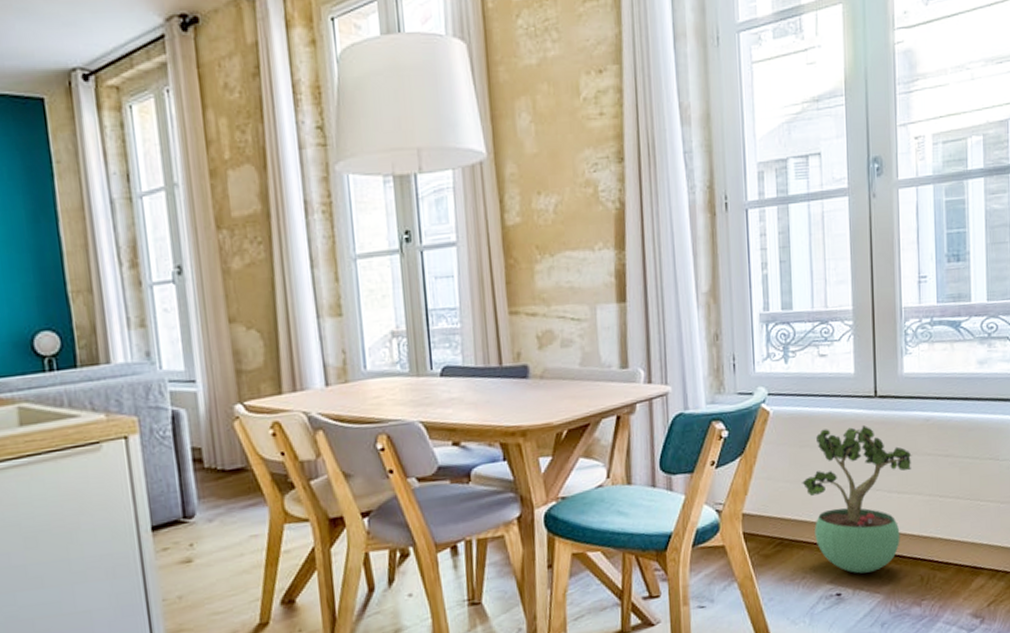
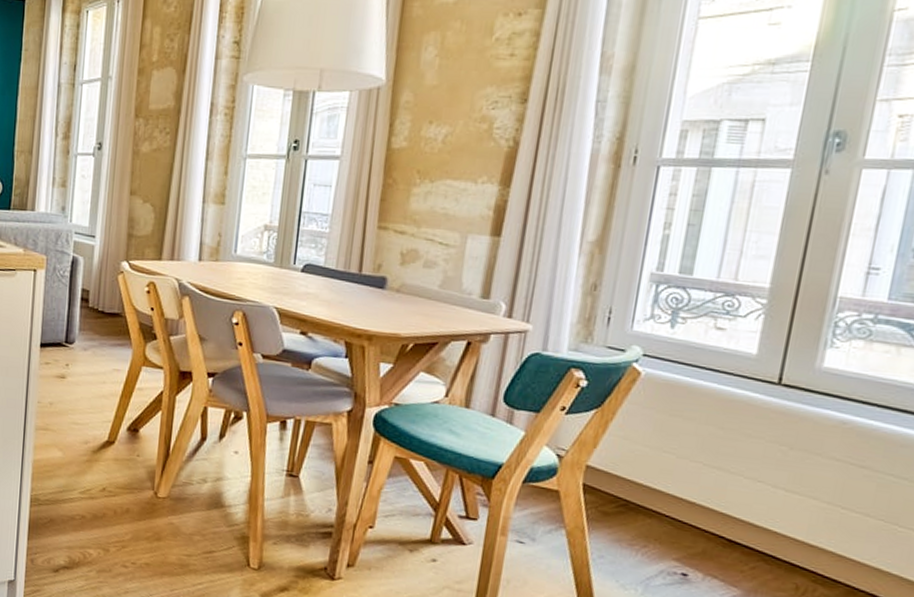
potted plant: present [802,426,912,574] -> none [664,403,814,564]

